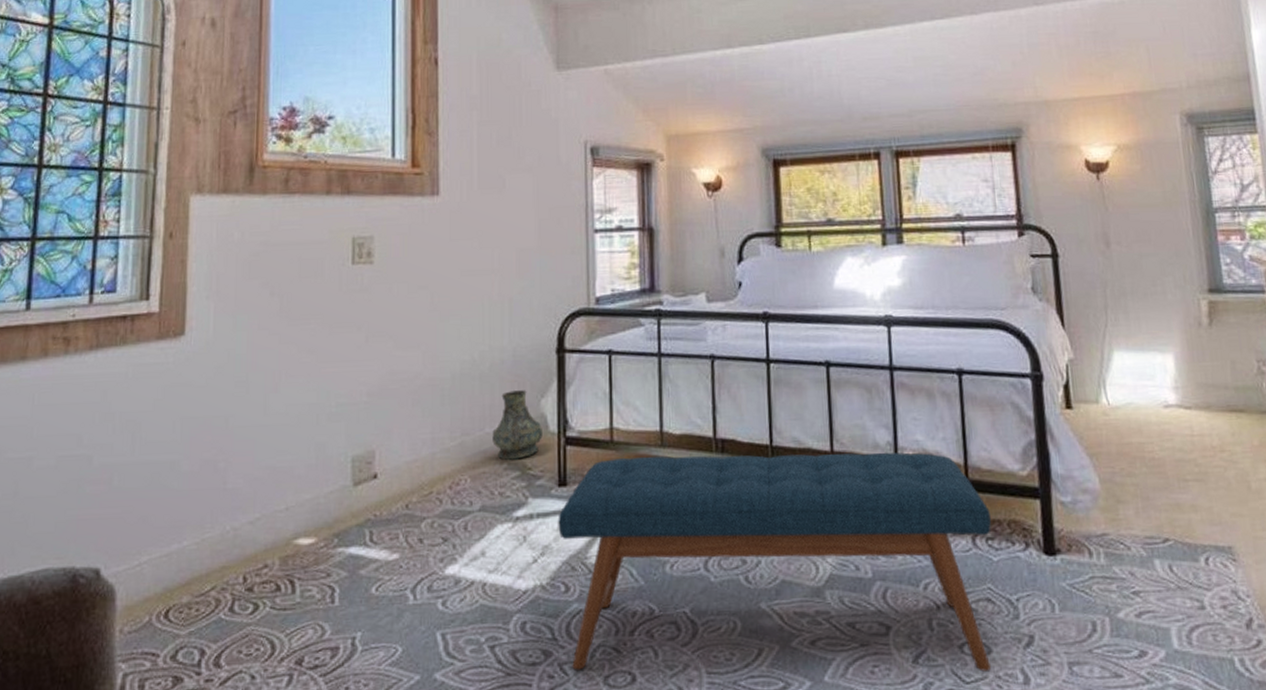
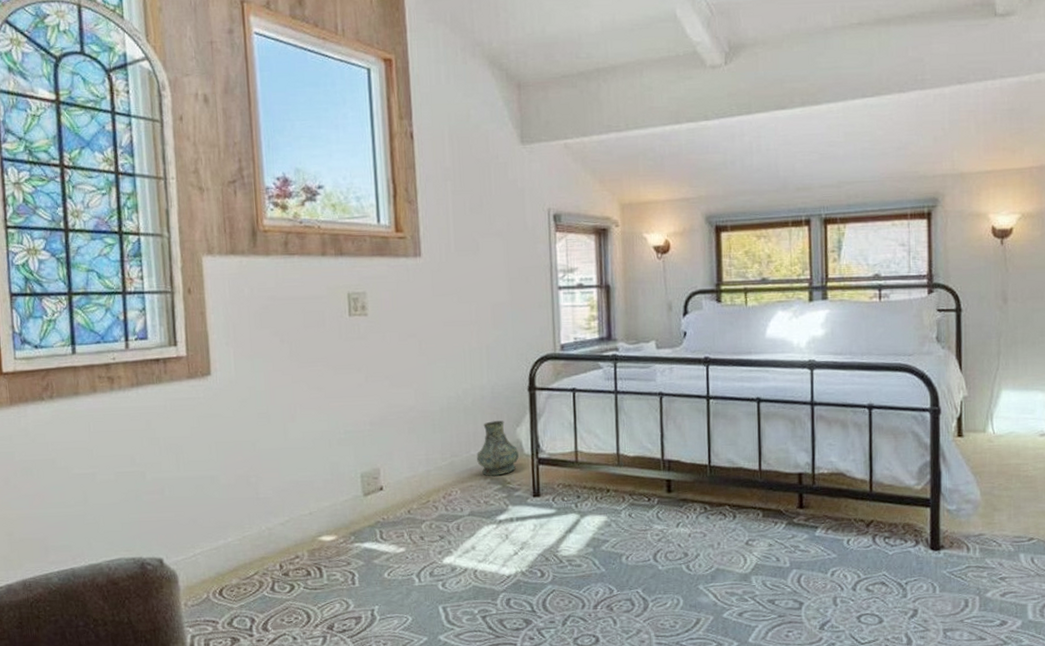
bench: present [558,452,992,672] -> none [533,471,889,636]

